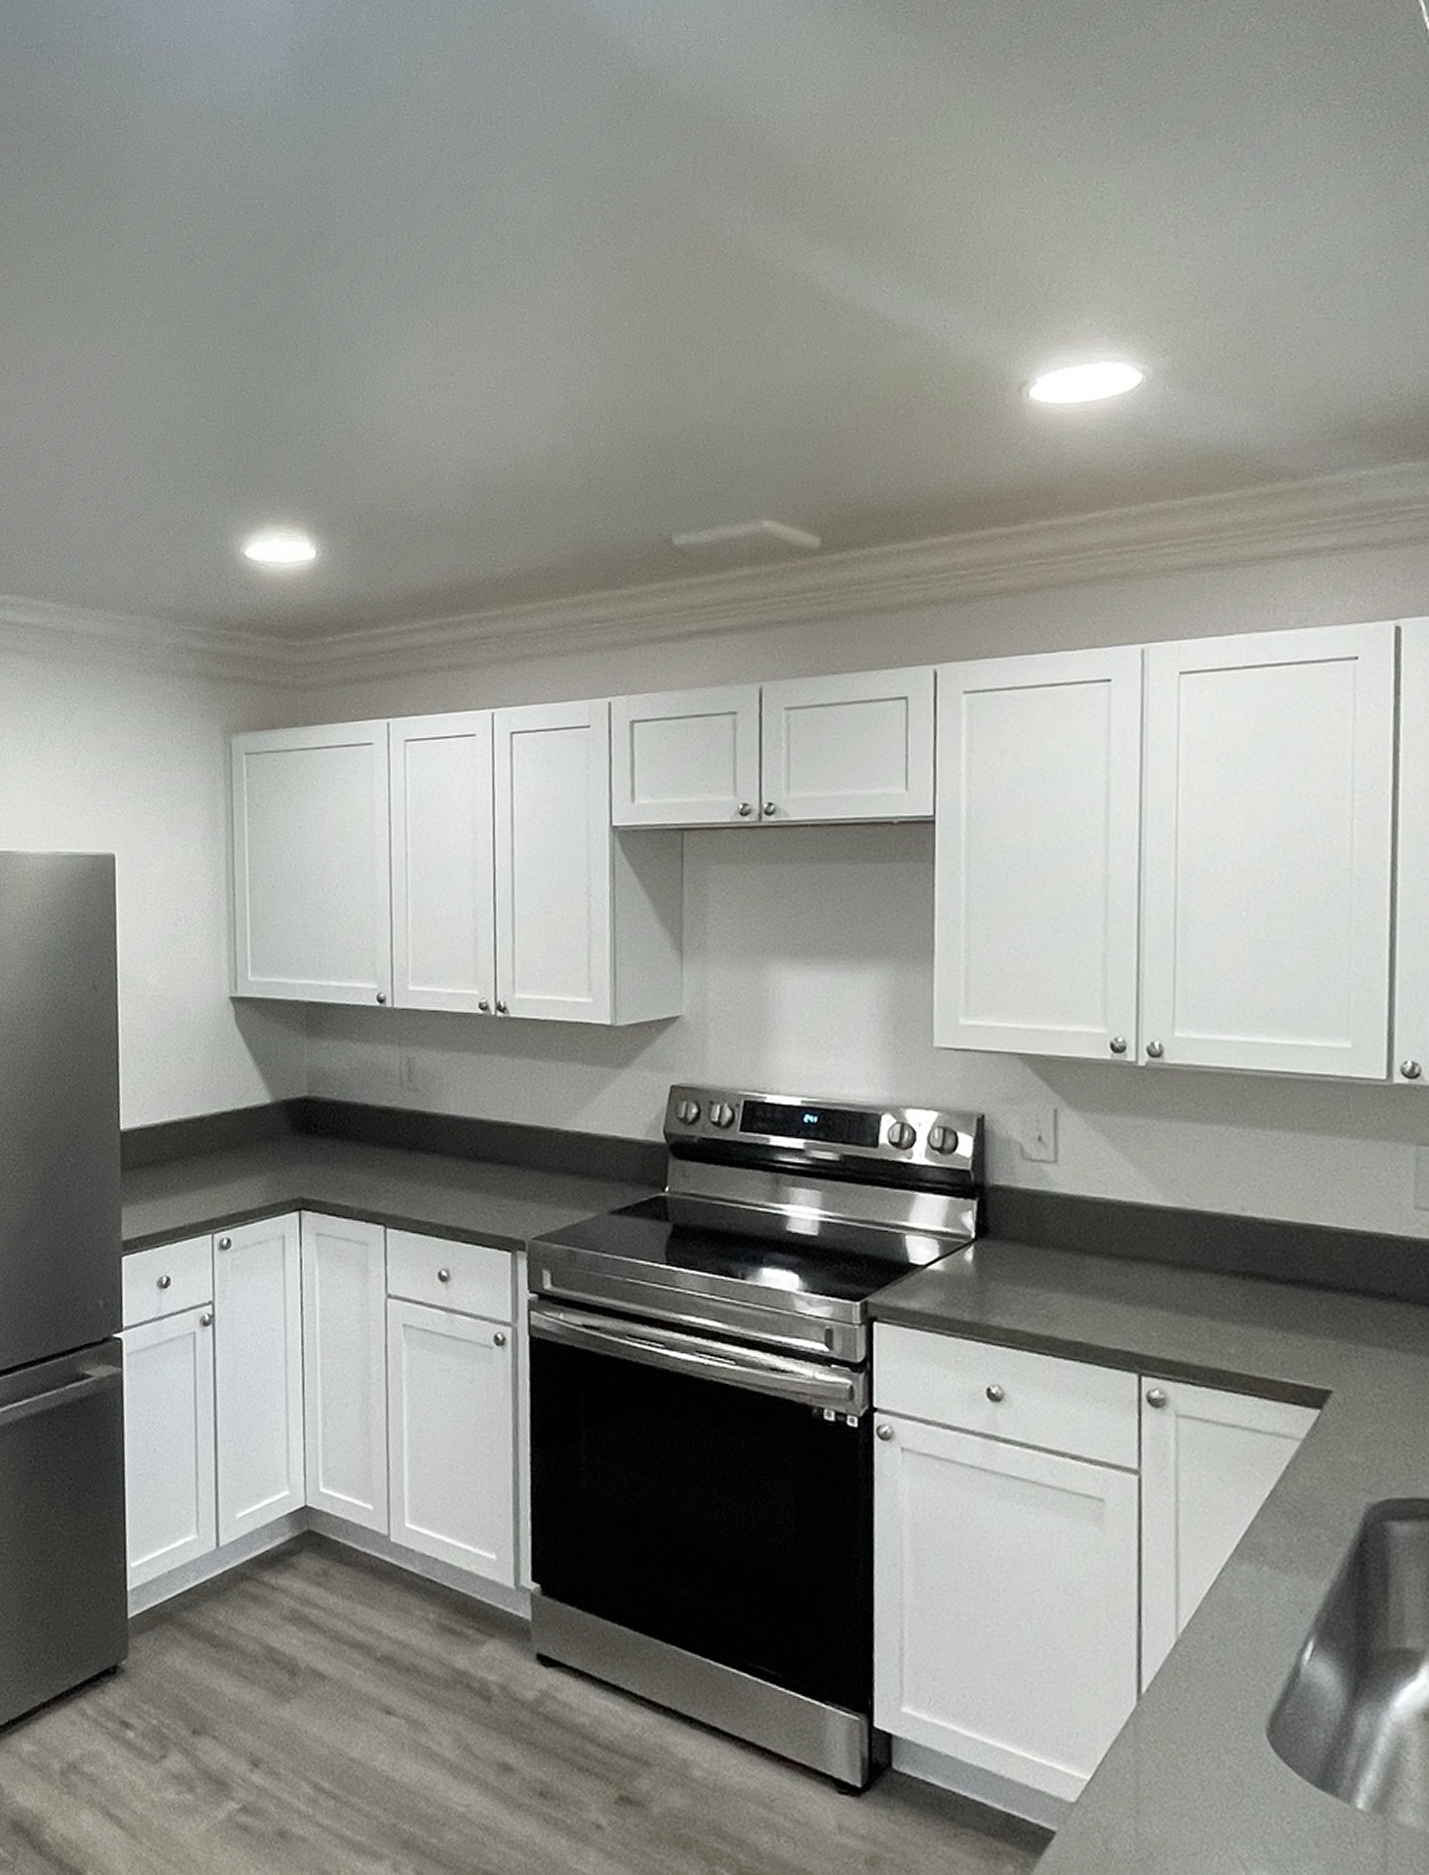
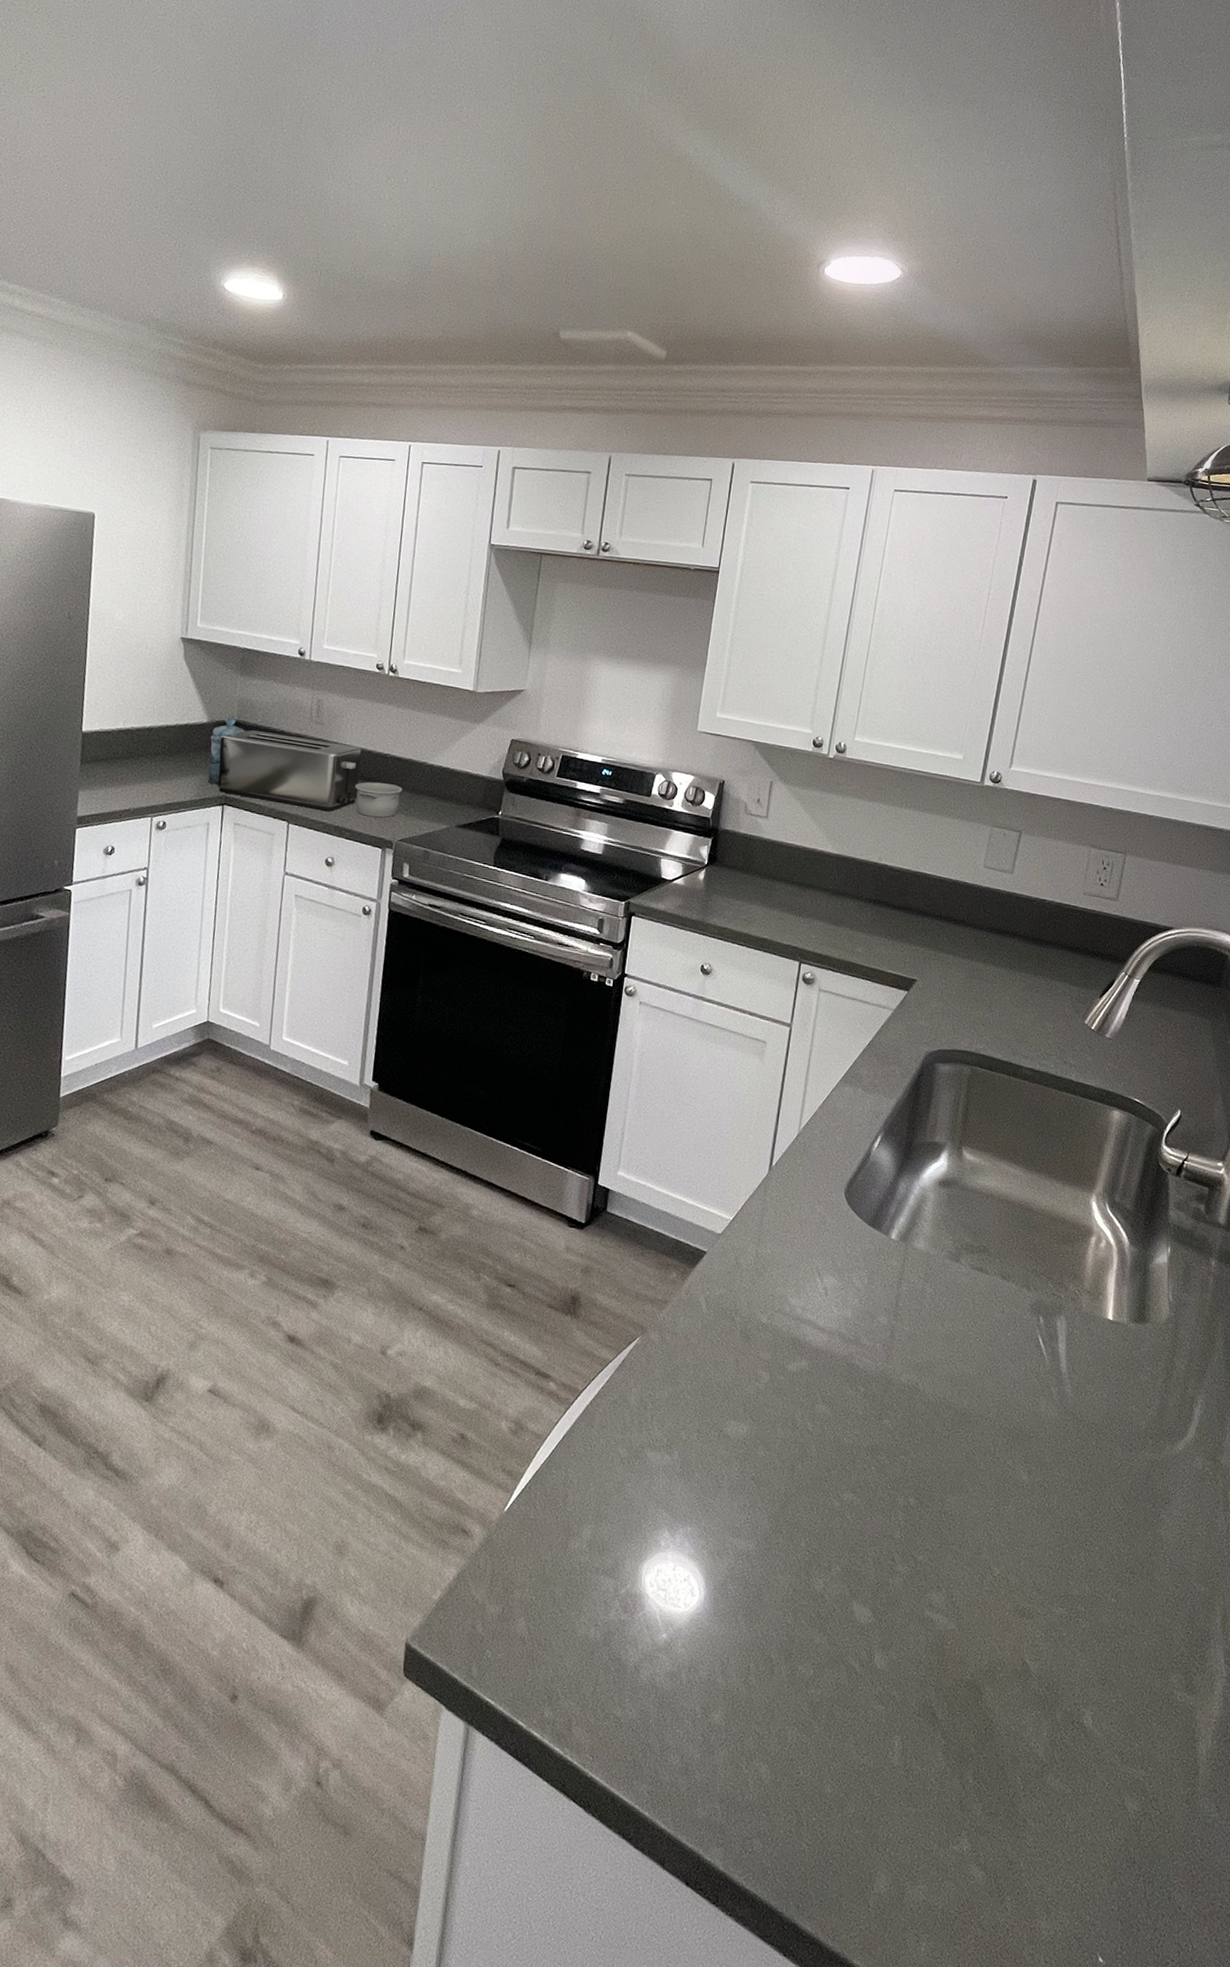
canister: none [276,1090,319,1184] -> present [208,715,245,785]
toaster: none [289,1108,472,1208] -> present [217,730,361,812]
cooking pot: none [466,1162,531,1210] -> present [354,782,403,818]

